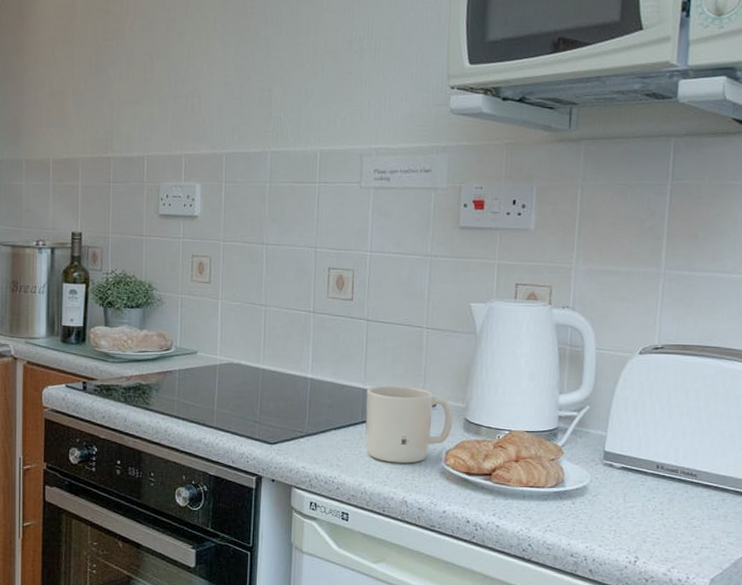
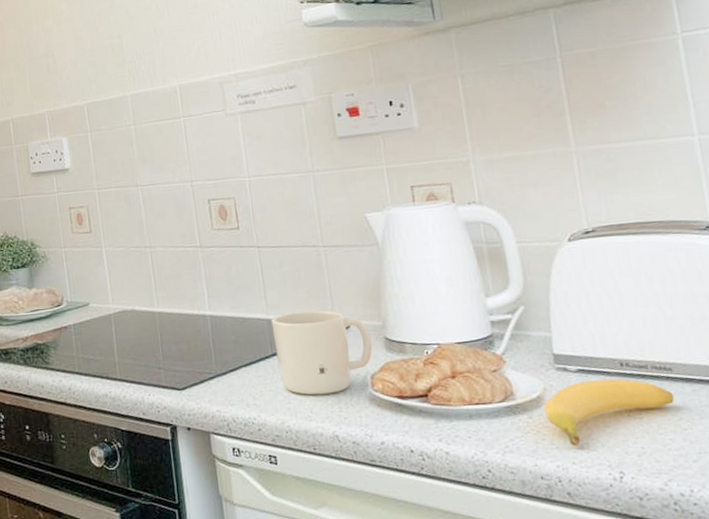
banana: none [586,477,693,532] -> present [544,378,674,446]

